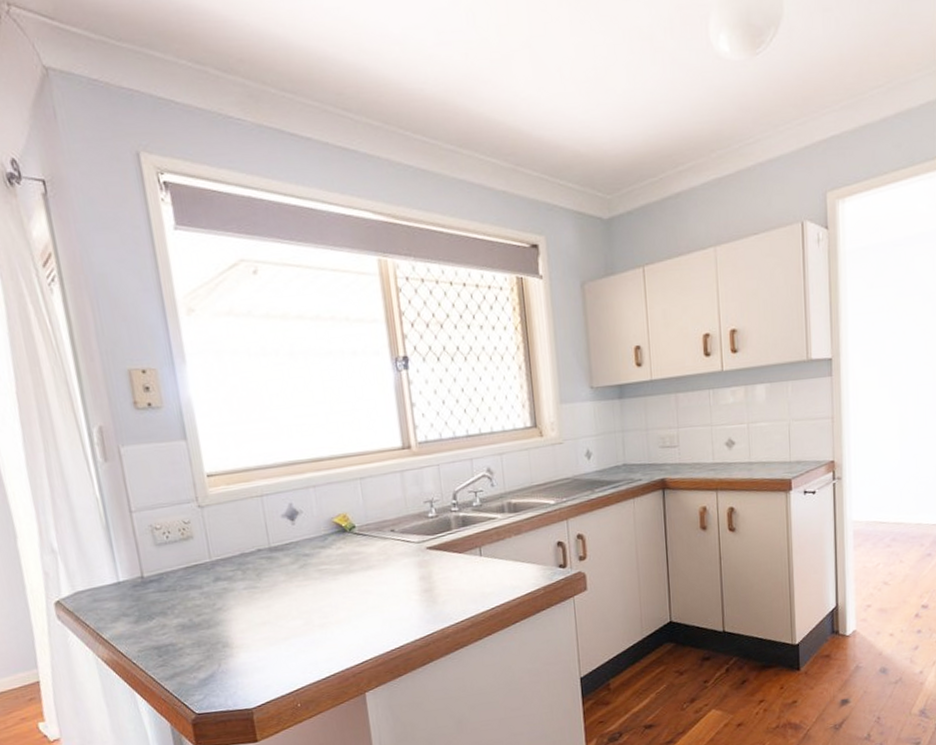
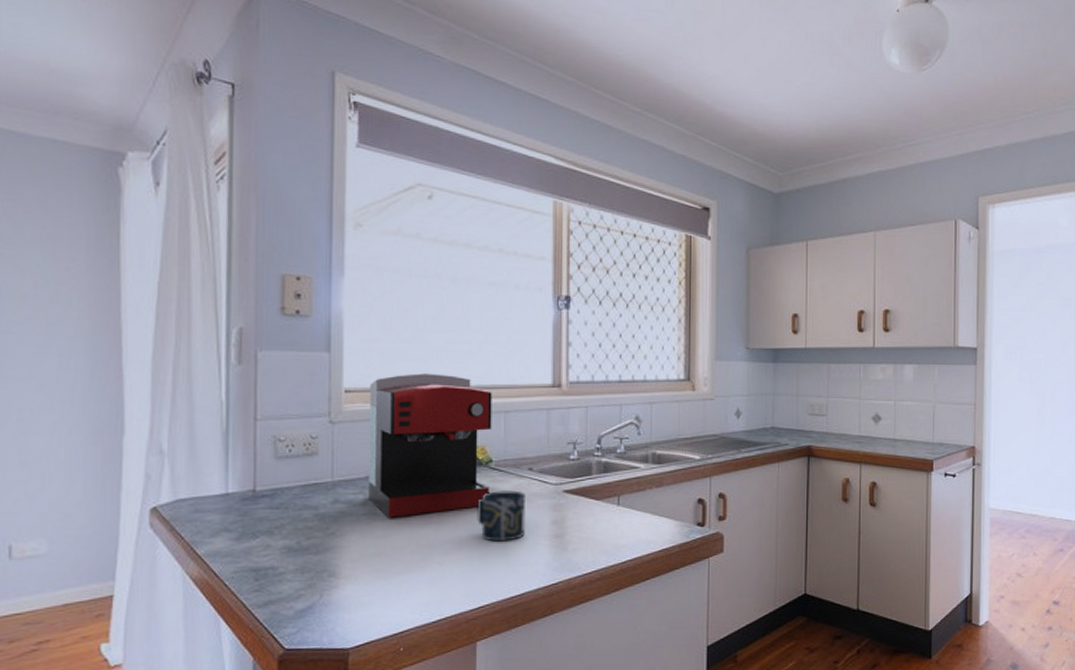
coffee maker: none [229,449,357,589] -> present [369,373,492,518]
cup: none [347,552,396,602] -> present [477,490,525,542]

